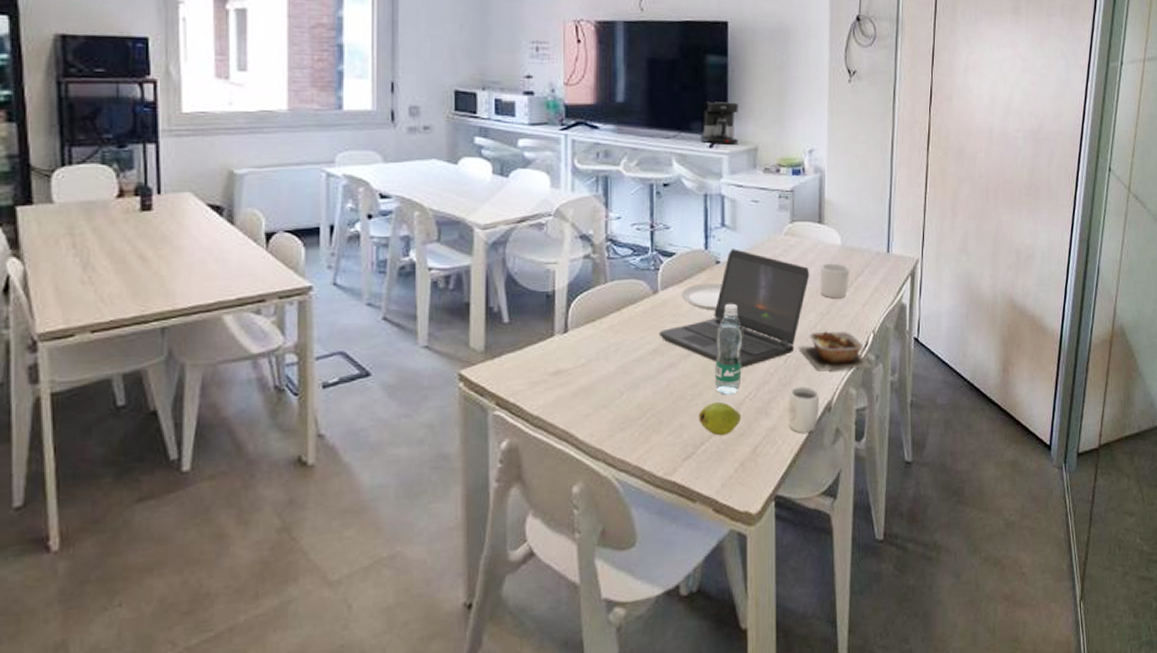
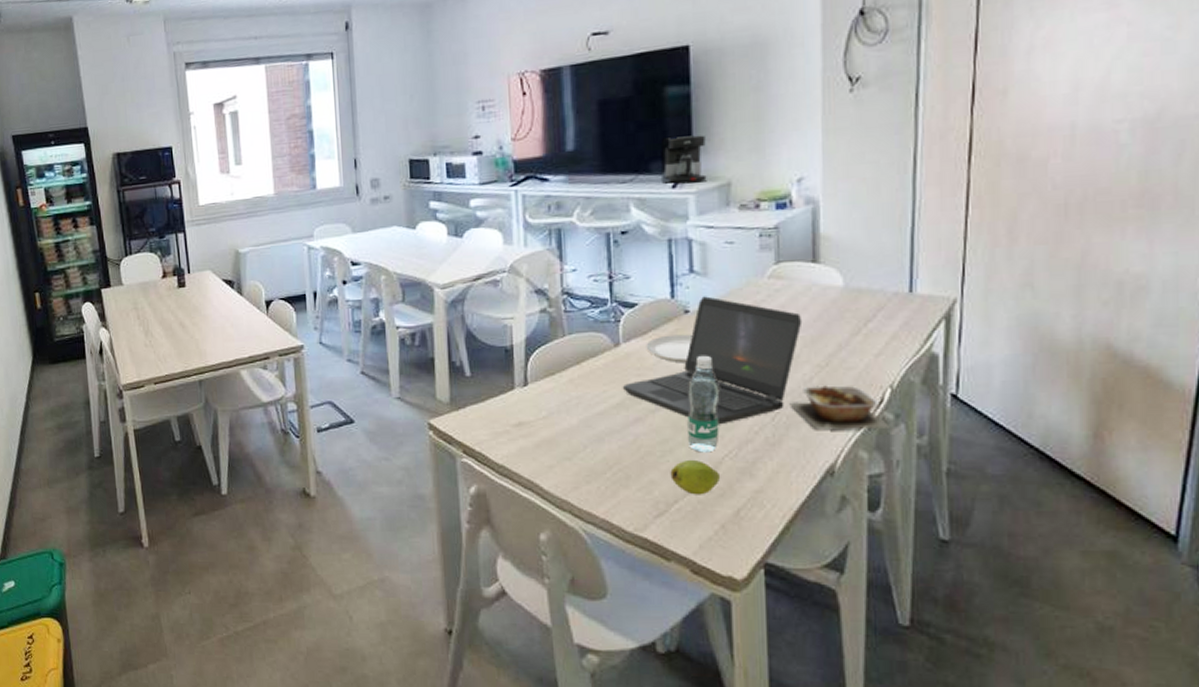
mug: present [788,386,820,433] -> none [778,447,819,498]
mug: present [819,263,850,299] -> none [815,307,857,349]

